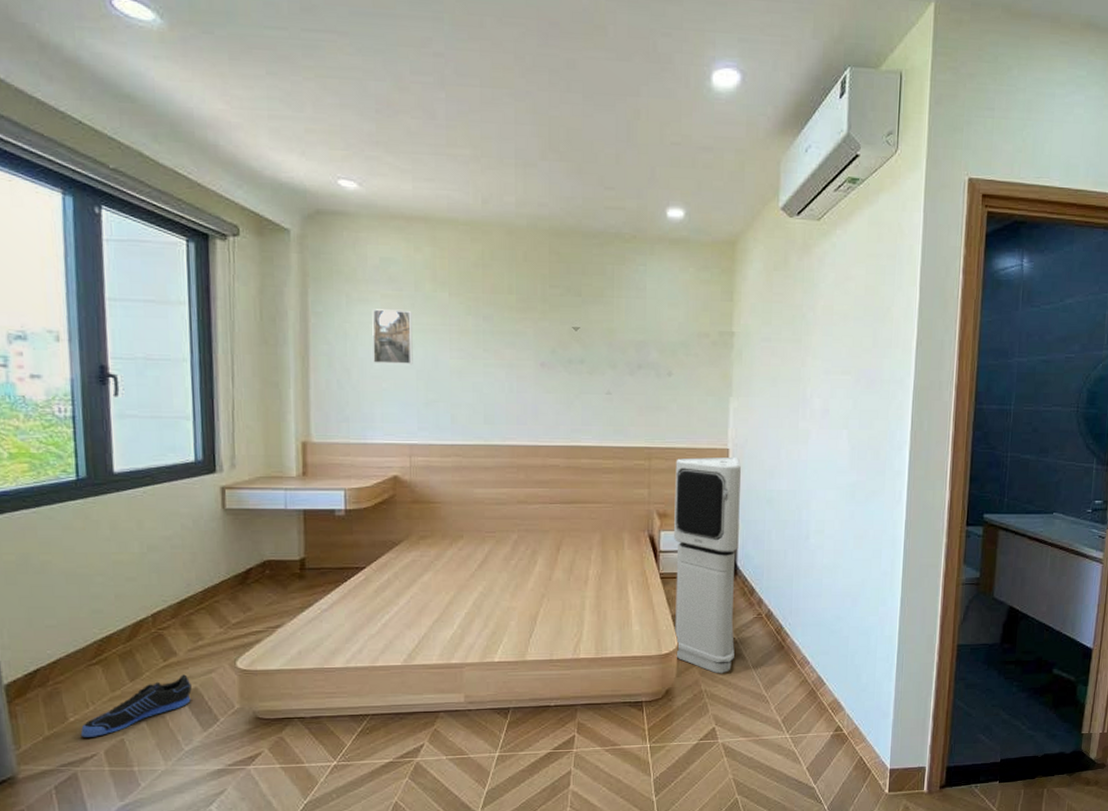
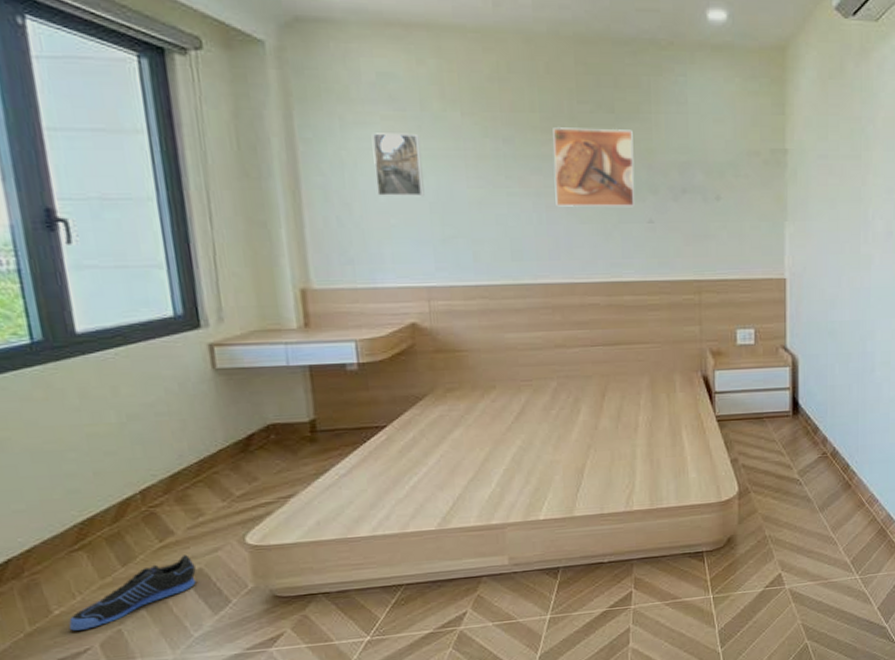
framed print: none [526,308,596,380] -> present [553,127,635,208]
air purifier: present [673,456,741,674] -> none [728,286,800,518]

